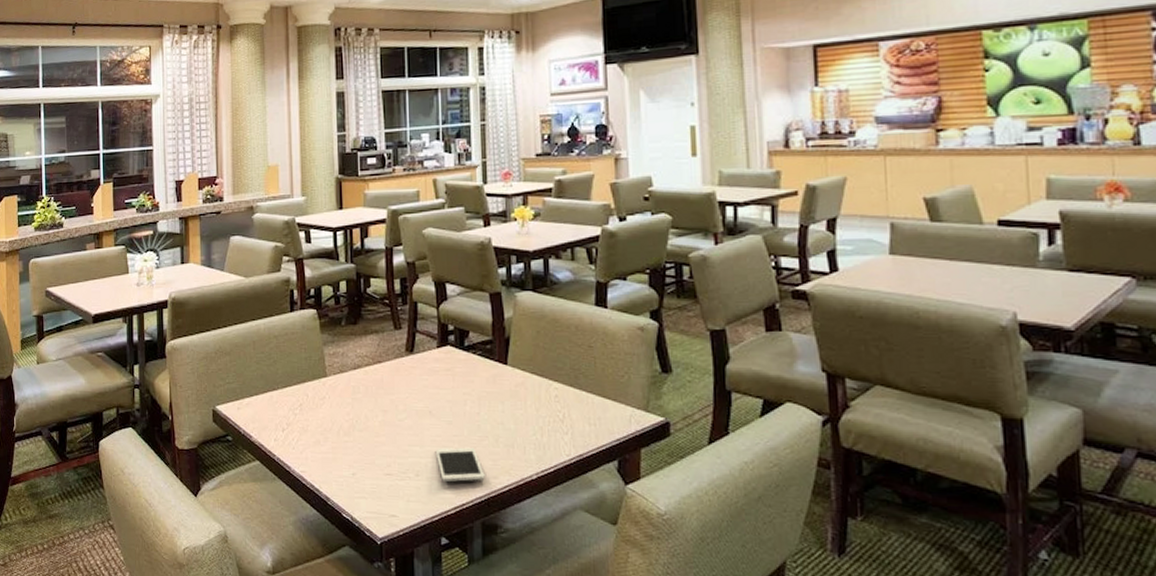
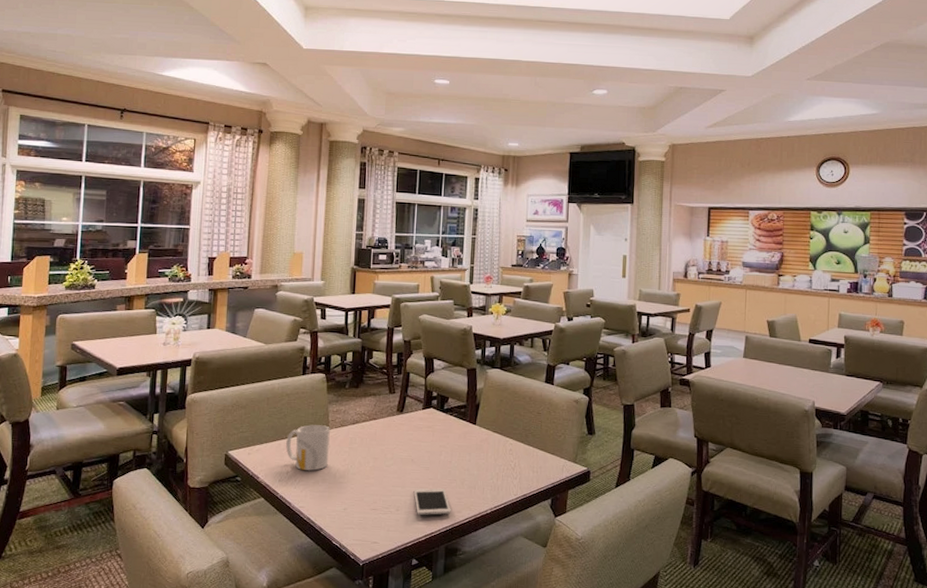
mug: none [279,372,329,427] -> present [286,425,330,471]

